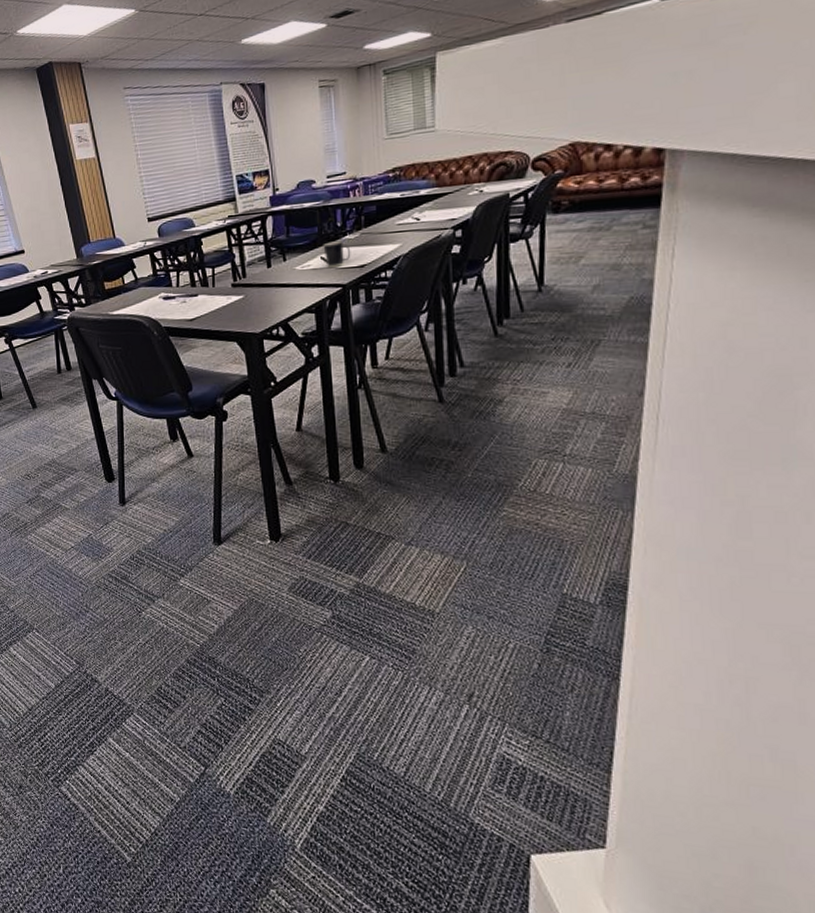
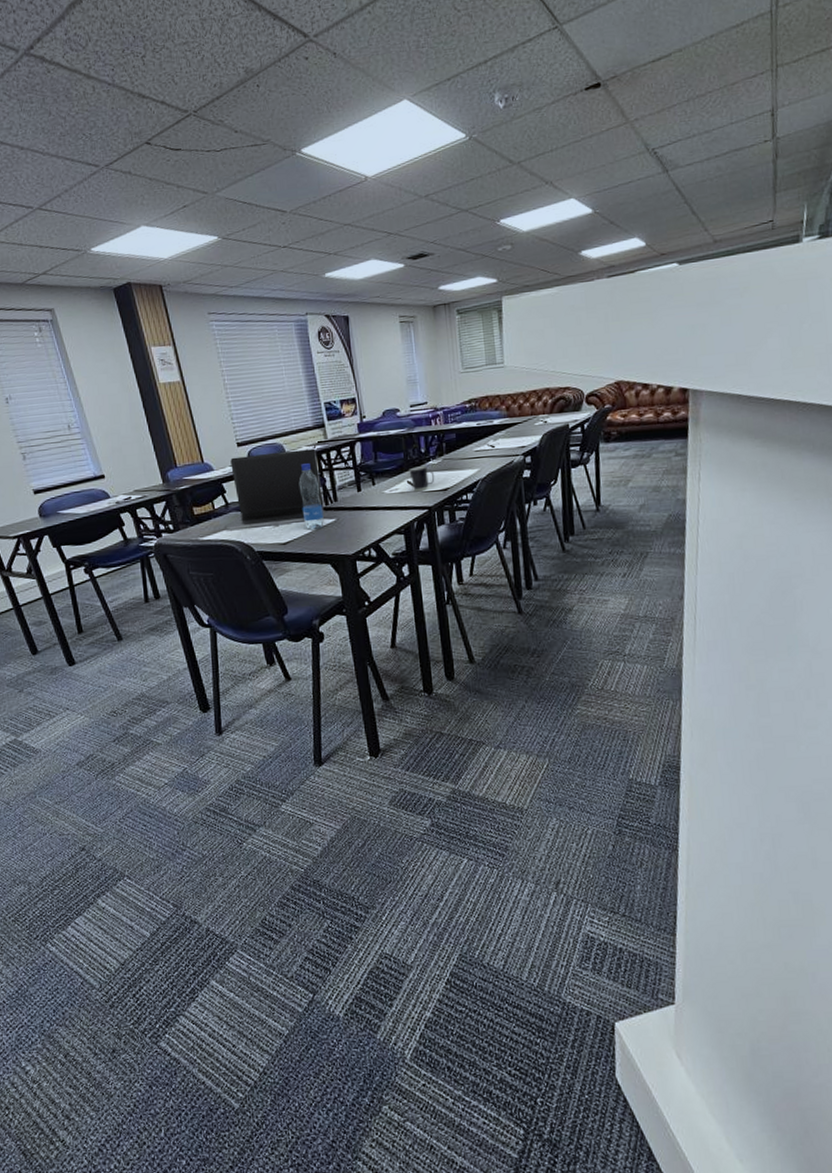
laptop computer: none [133,223,232,306] -> present [224,448,324,531]
bottle: none [207,238,232,307] -> present [298,463,324,531]

